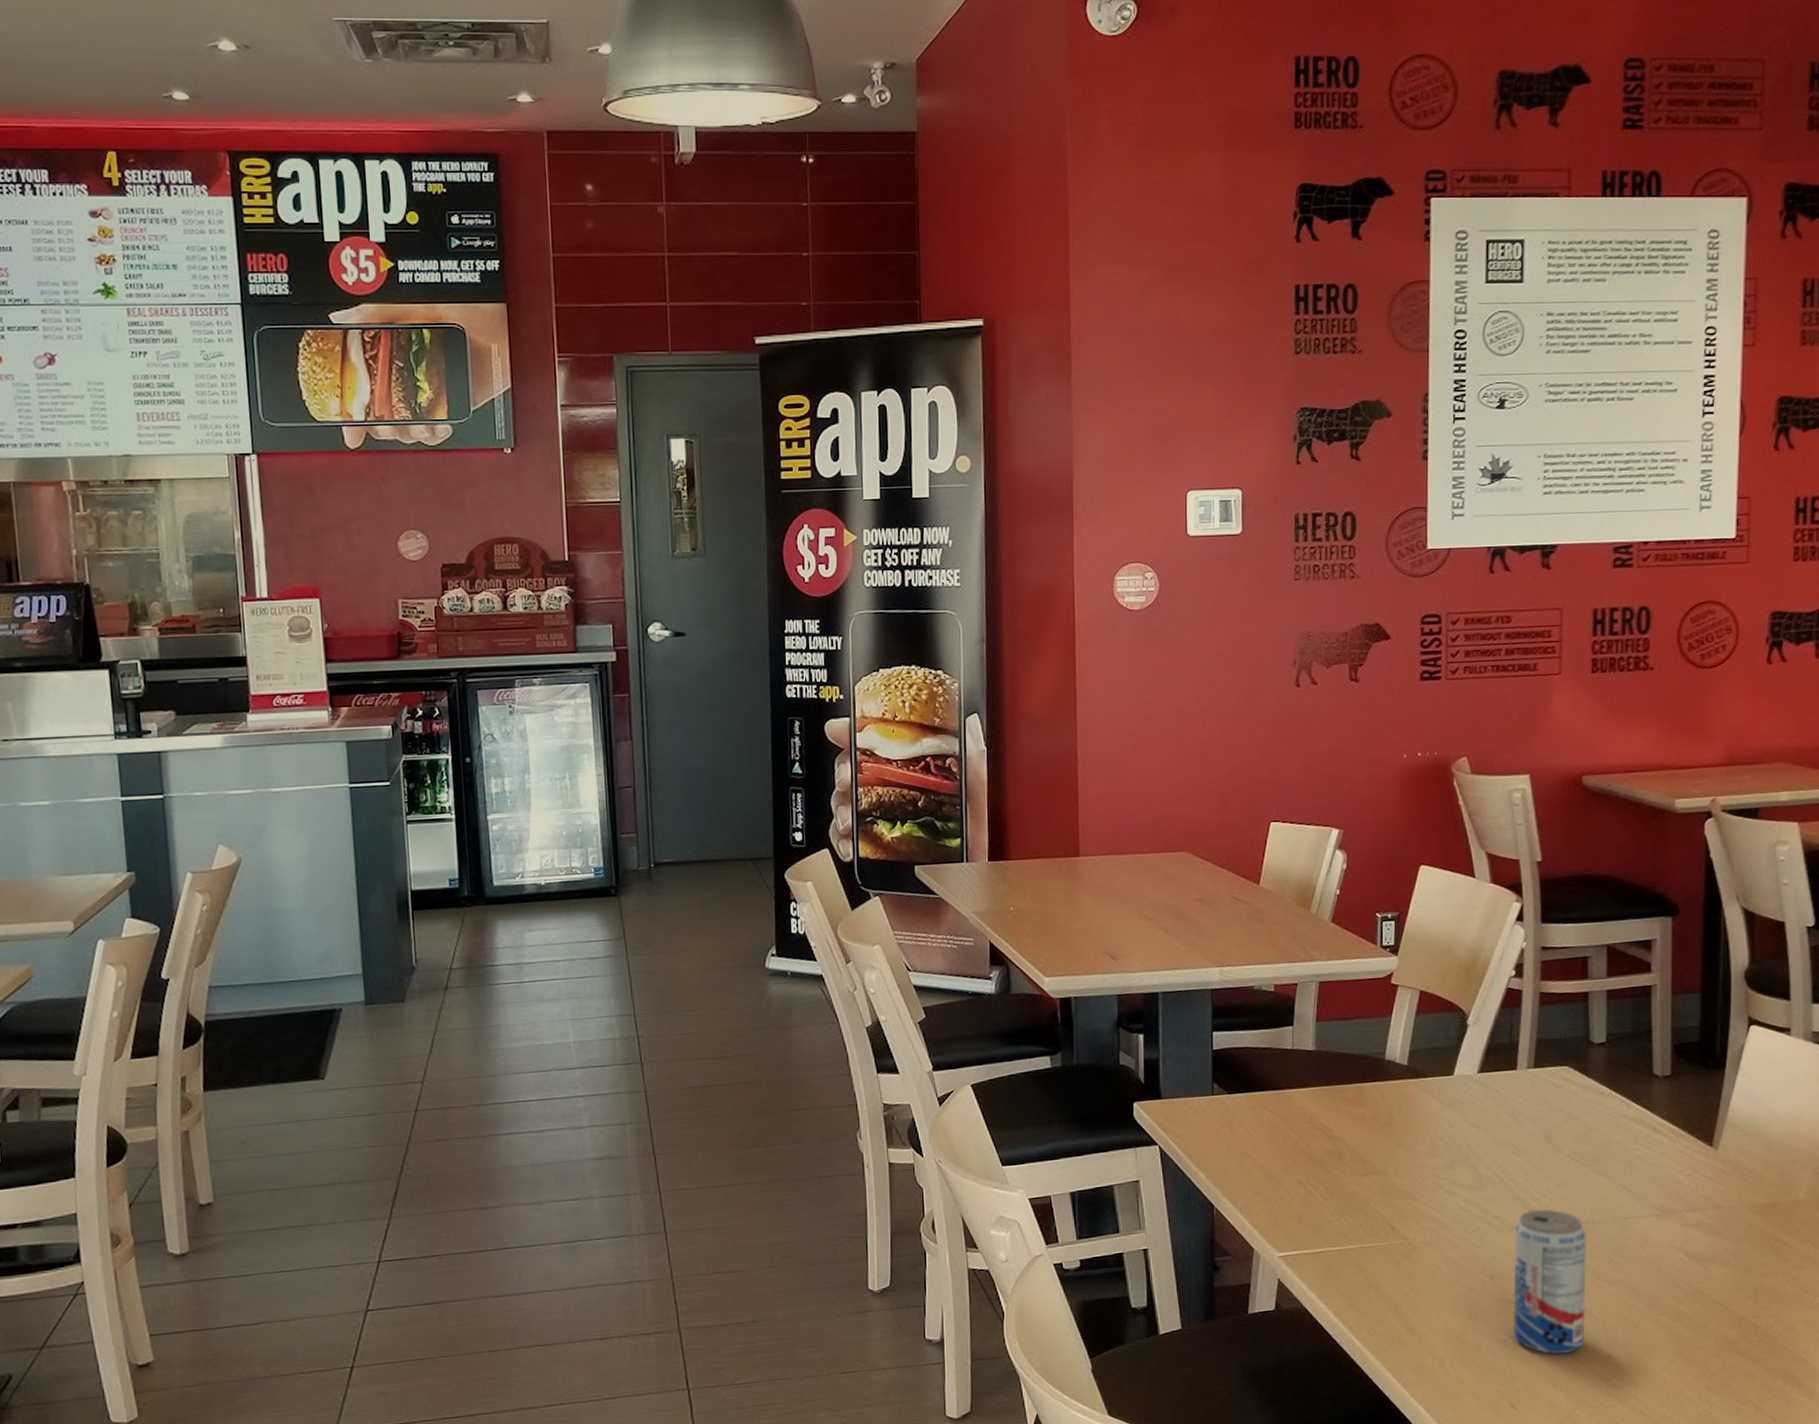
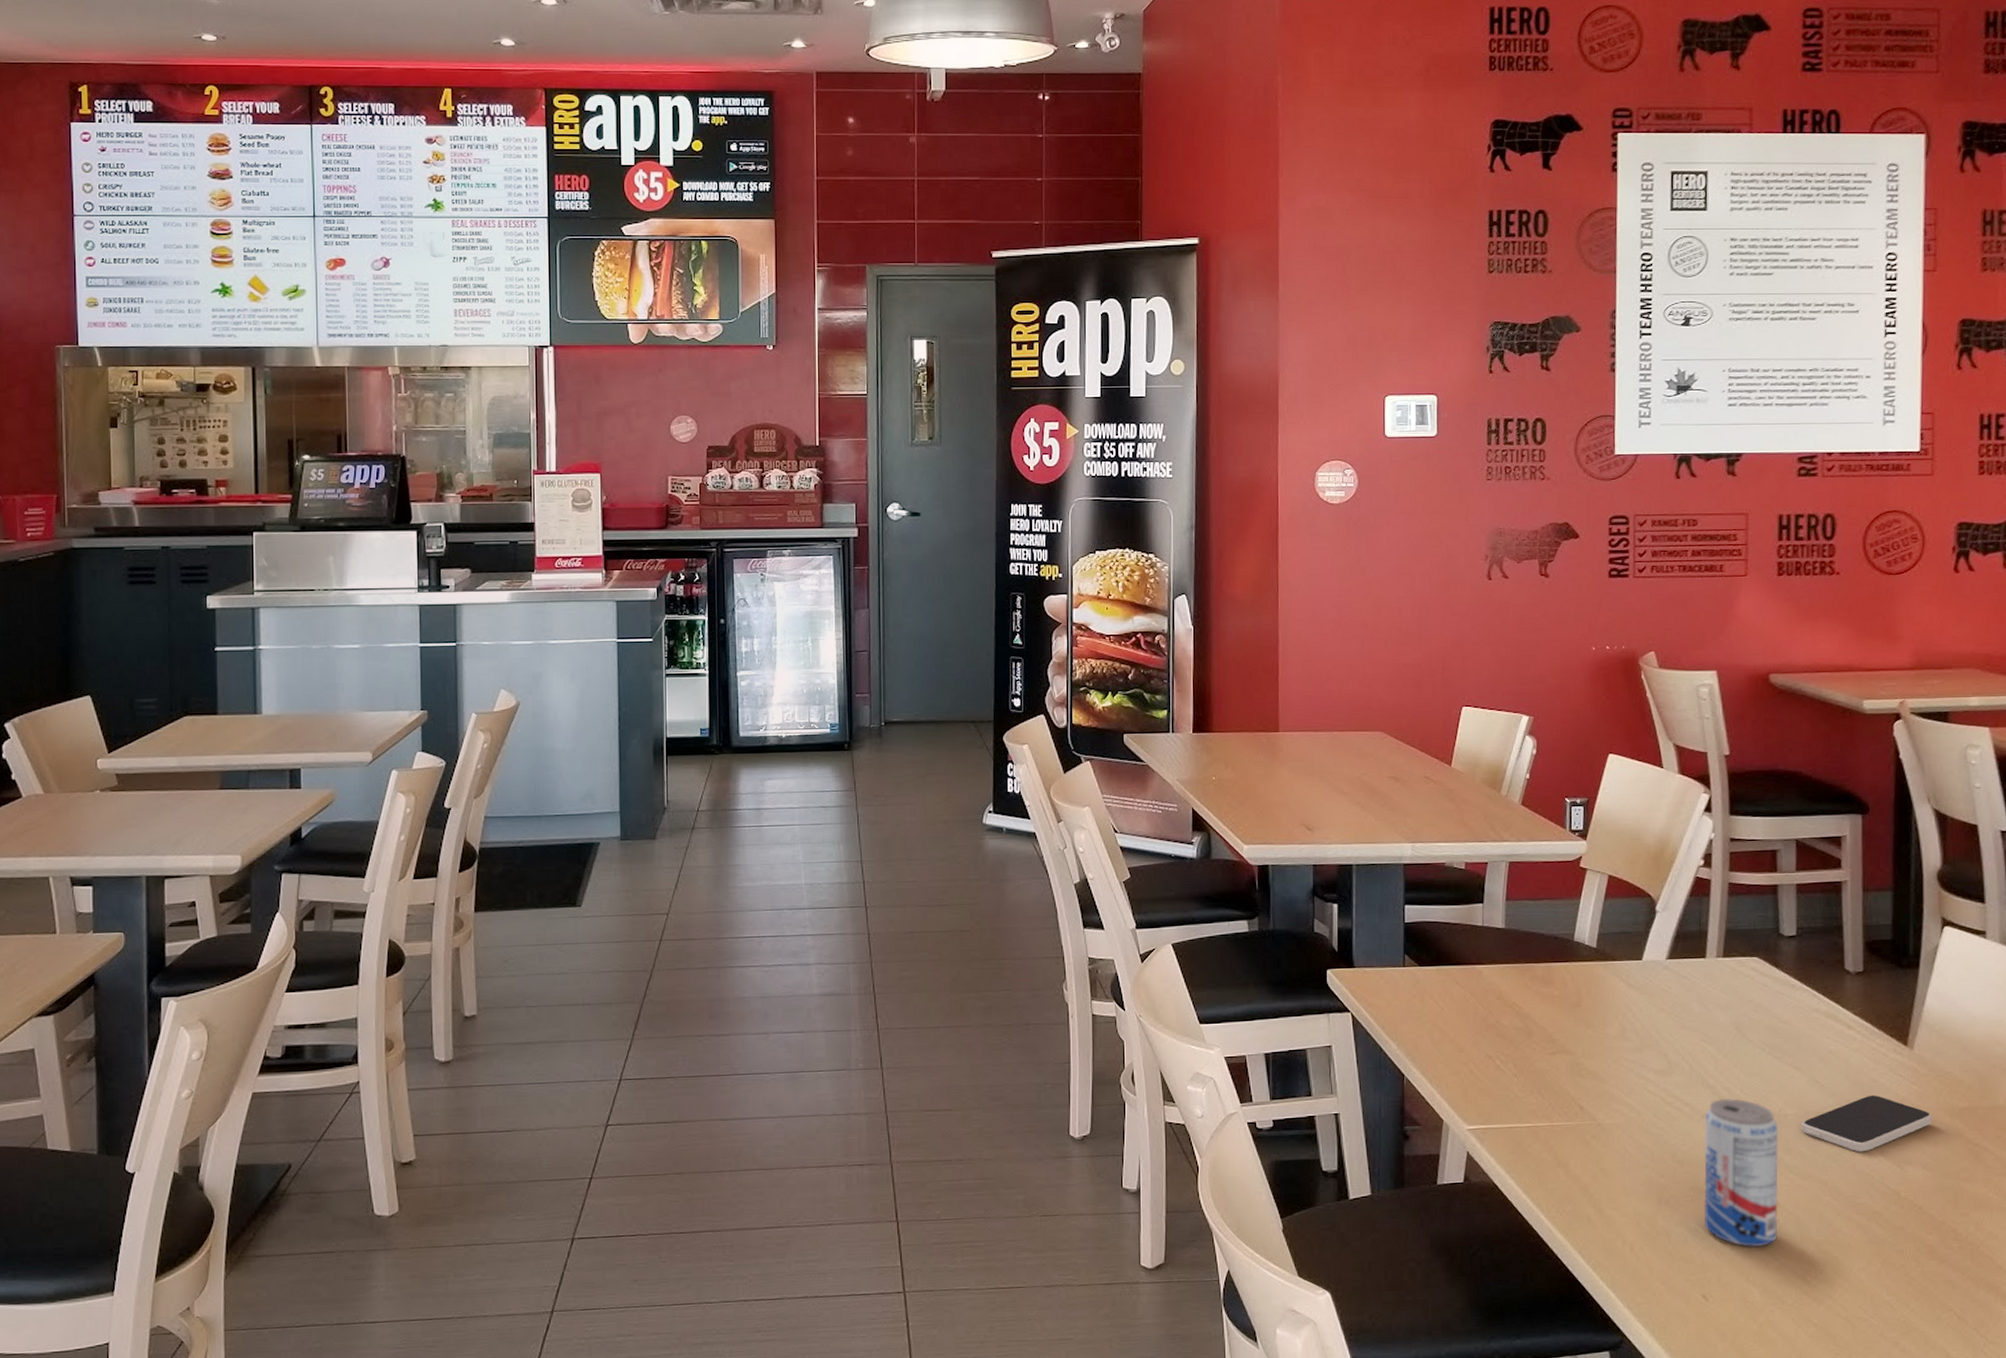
smartphone: none [1608,1196,1735,1255] -> present [1800,1094,1932,1153]

